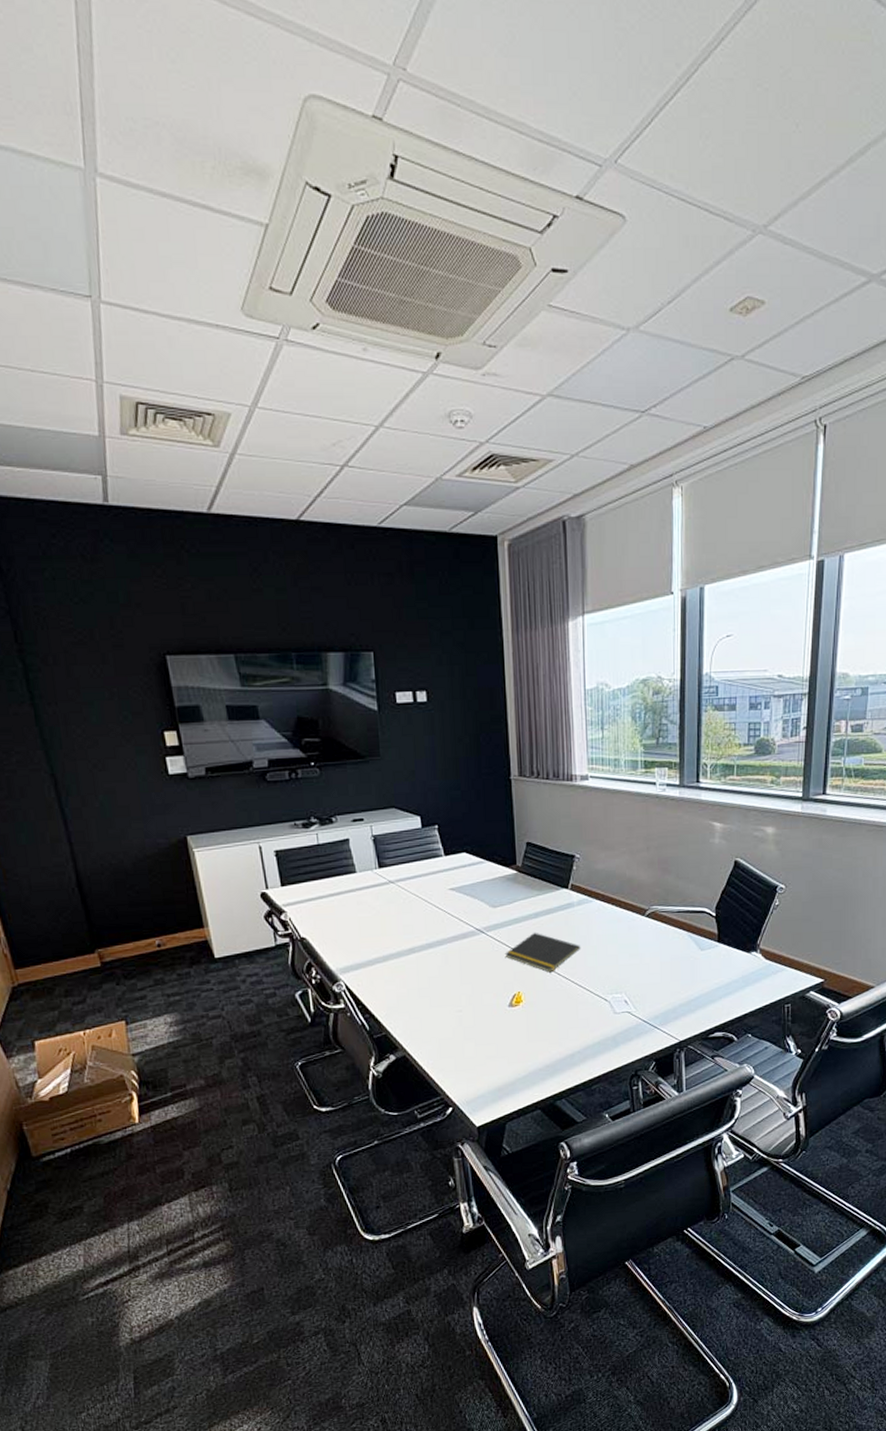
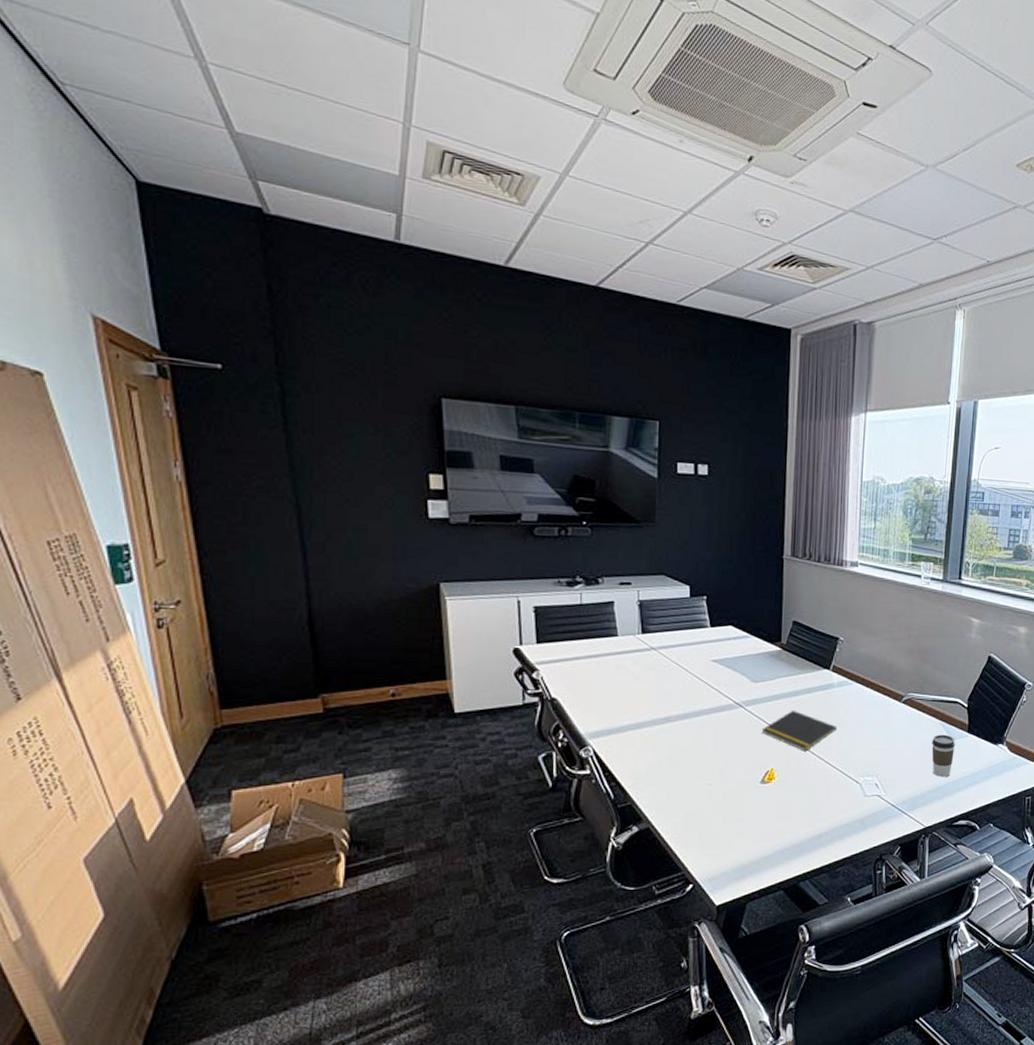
coffee cup: none [680,945,706,989] -> present [931,734,956,777]

